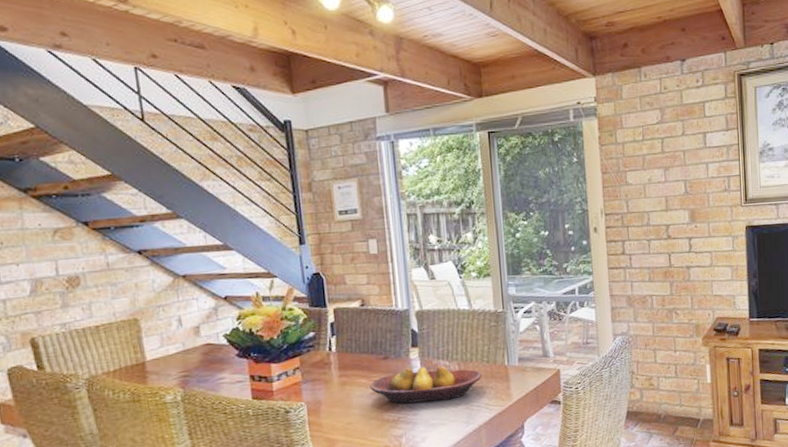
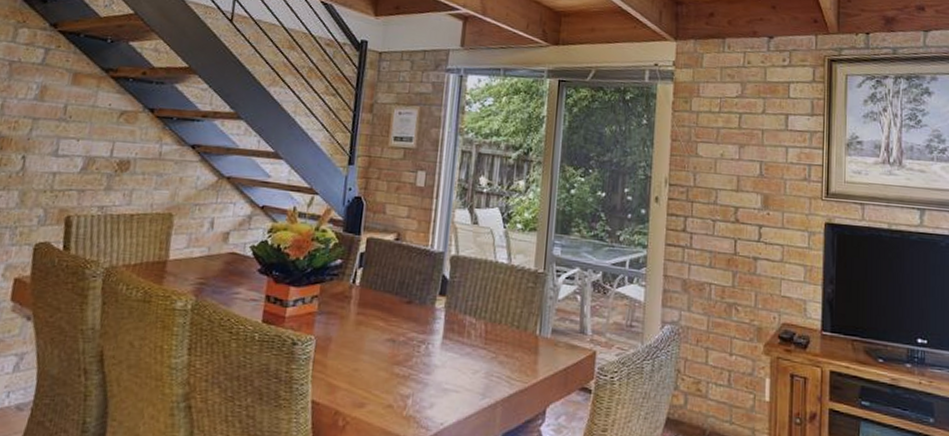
fruit bowl: present [370,365,482,404] -> none [386,317,509,365]

